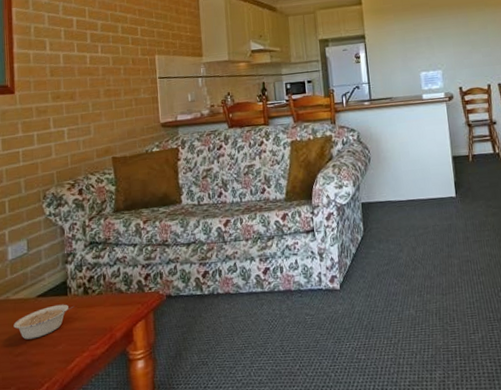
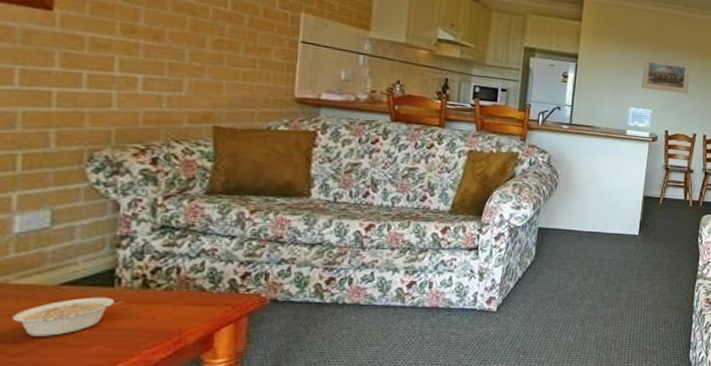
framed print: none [424,16,474,53] -> present [641,56,692,94]

